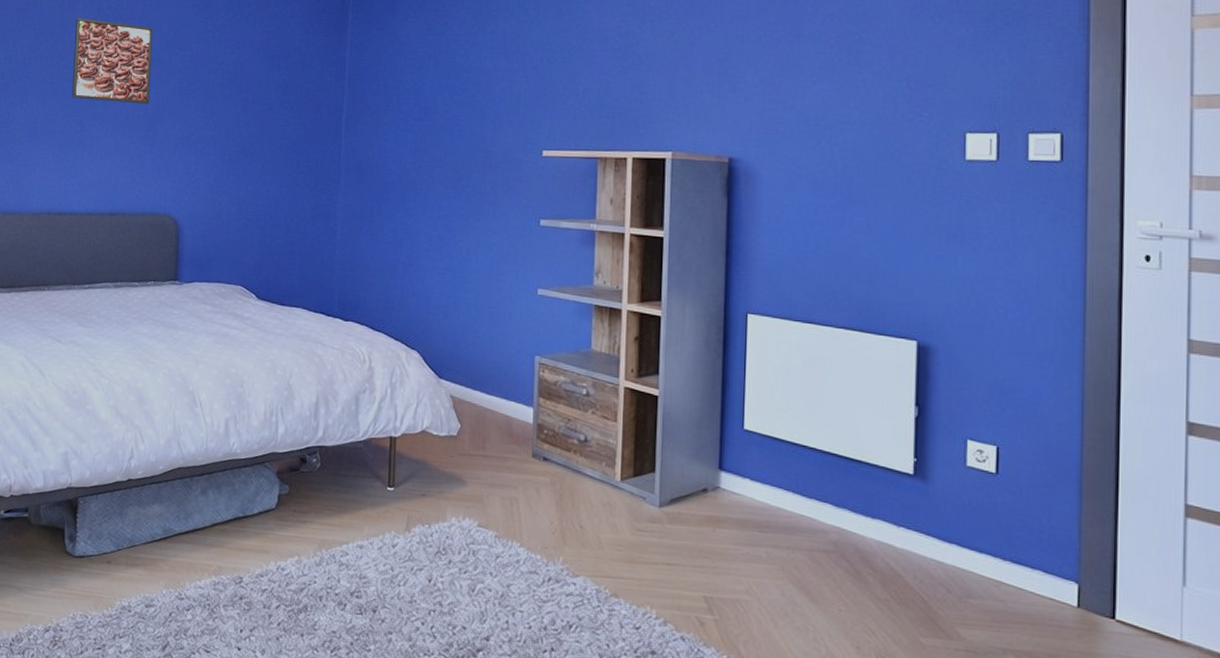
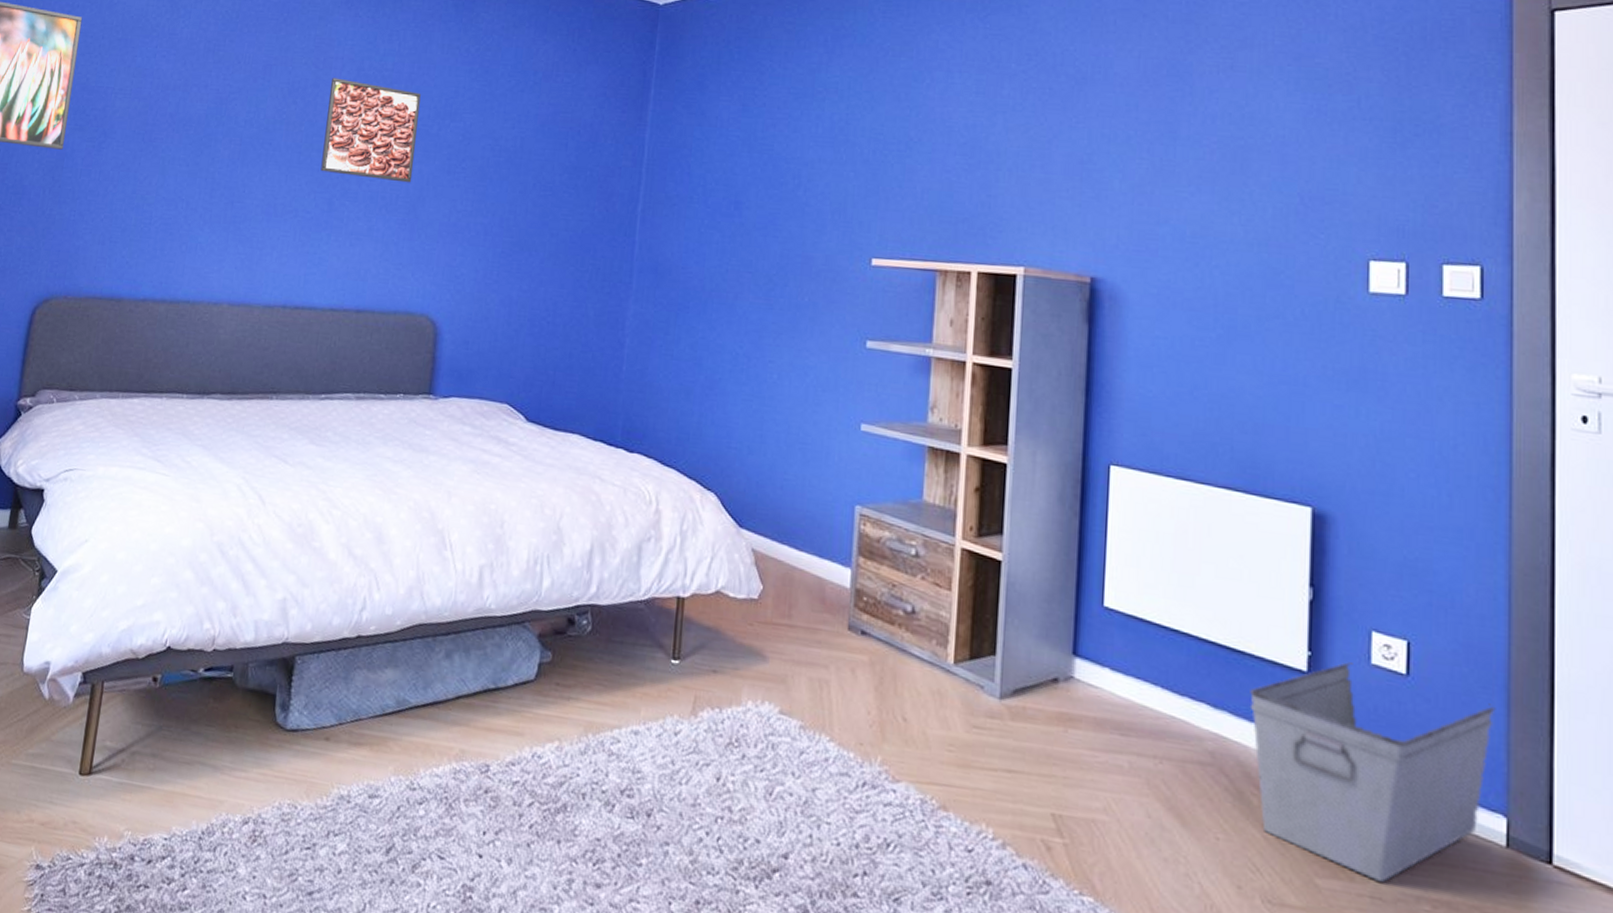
storage bin: none [866,465,1070,639] -> present [1249,662,1496,882]

